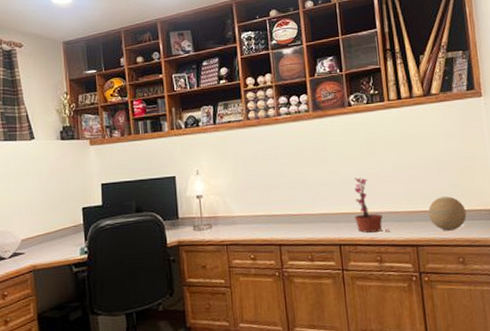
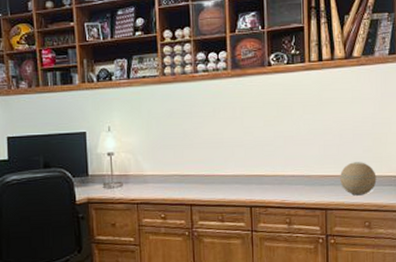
potted plant: present [354,177,389,233] -> none [266,140,300,196]

